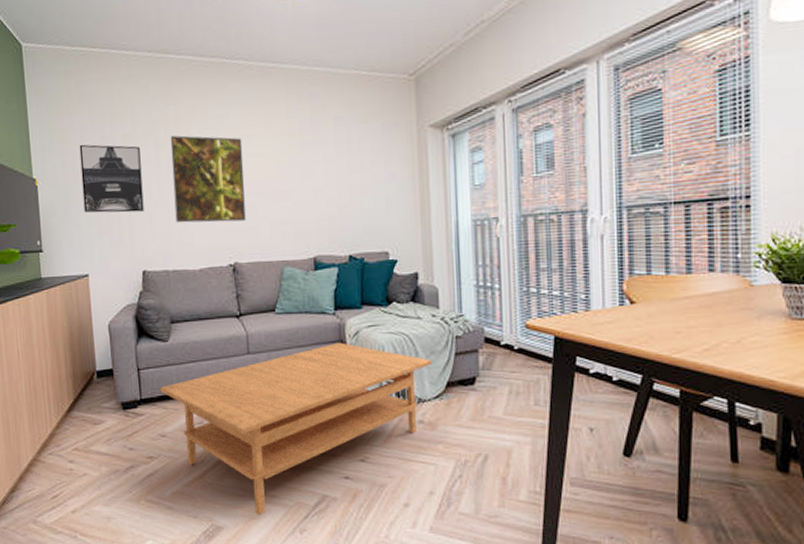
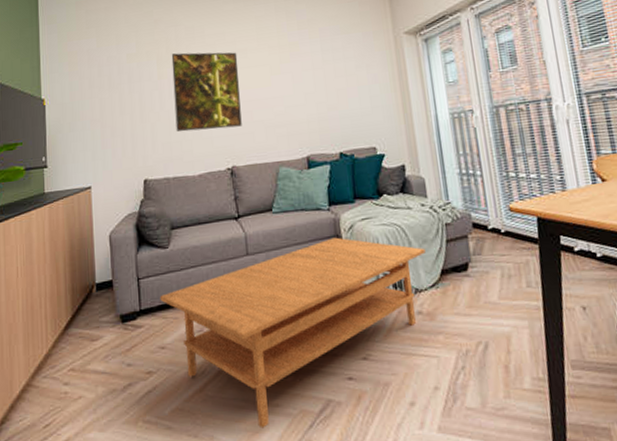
wall art: present [79,144,144,213] -> none [86,64,146,128]

